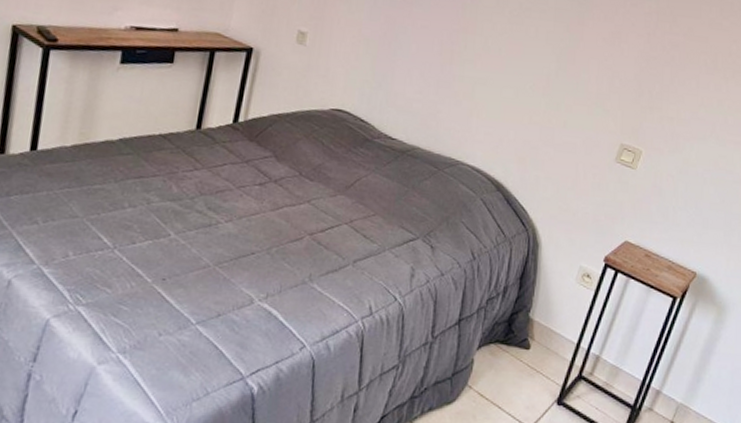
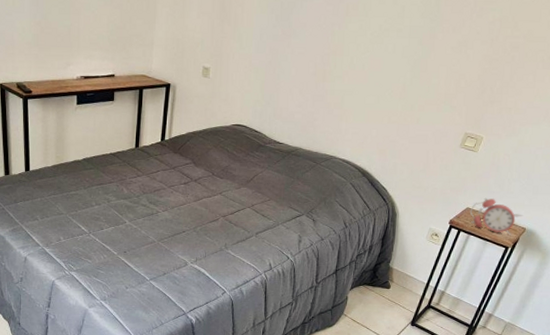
alarm clock: none [628,229,693,282] -> present [469,197,524,236]

